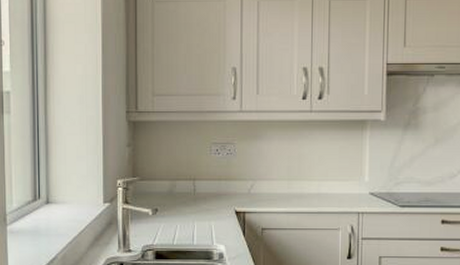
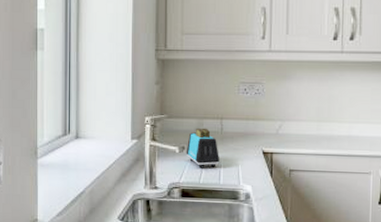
toaster: none [159,189,194,230] -> present [186,128,220,169]

